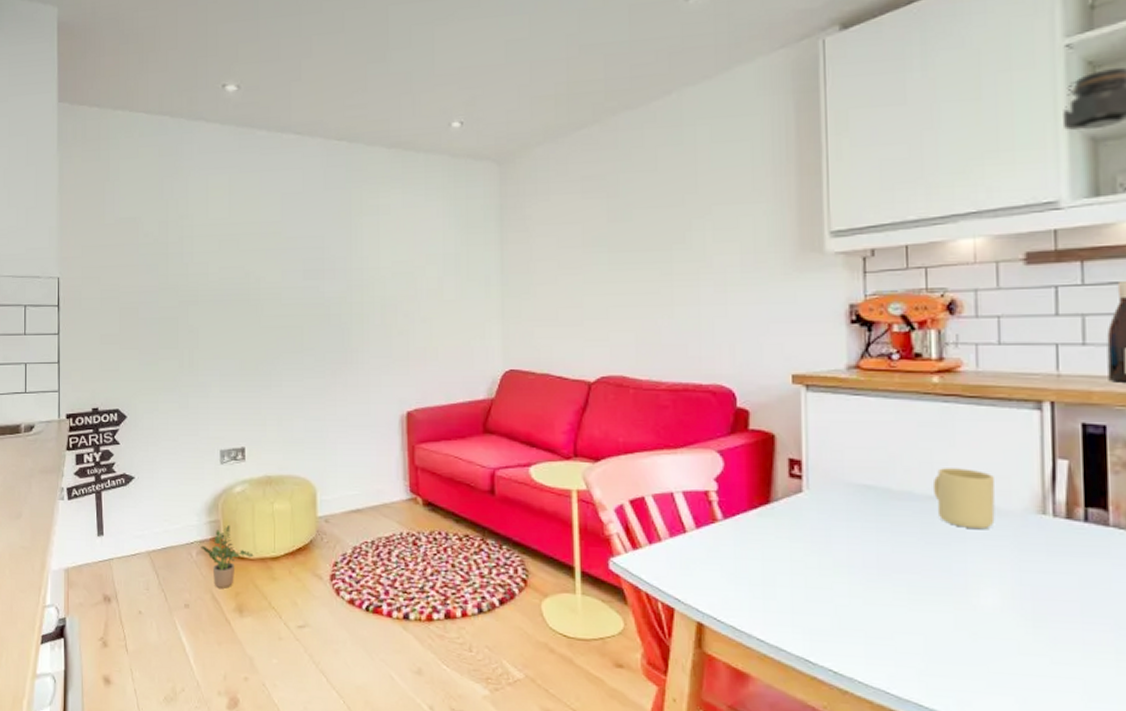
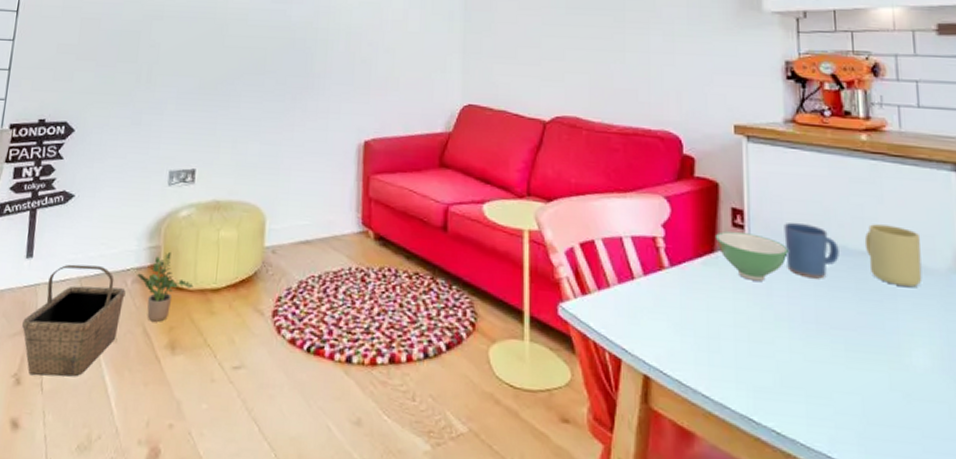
basket: none [102,540,192,639] -> present [22,264,126,377]
bowl: none [770,482,849,529] -> present [714,231,788,281]
mug: none [845,469,905,525] -> present [784,222,839,278]

